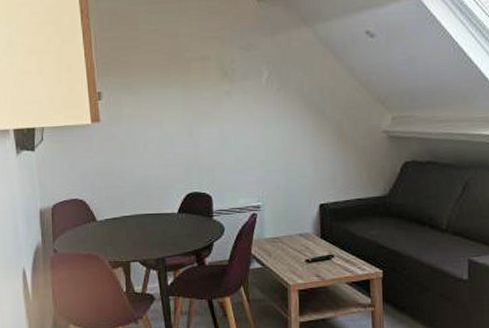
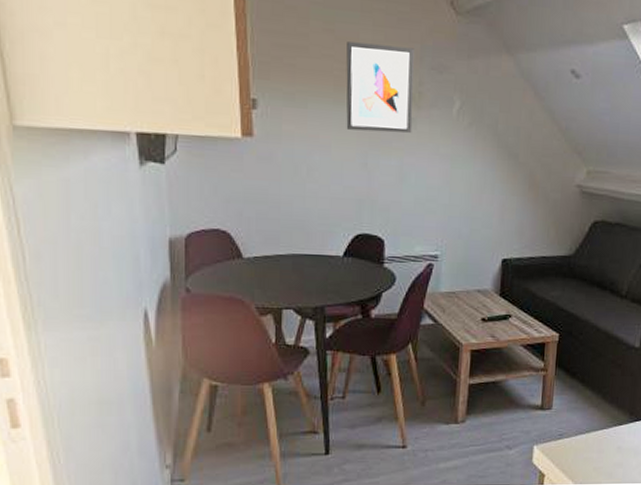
wall art: none [169,34,229,107] -> present [346,42,414,133]

